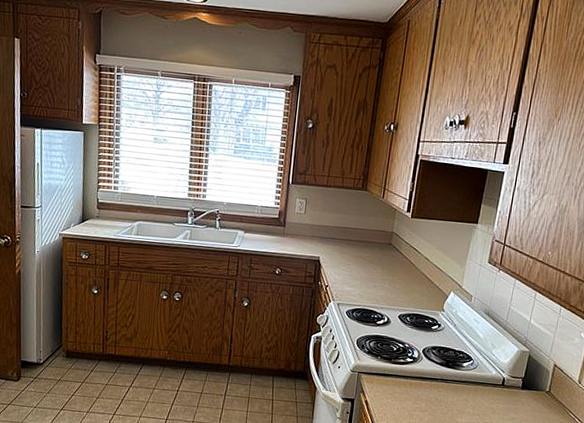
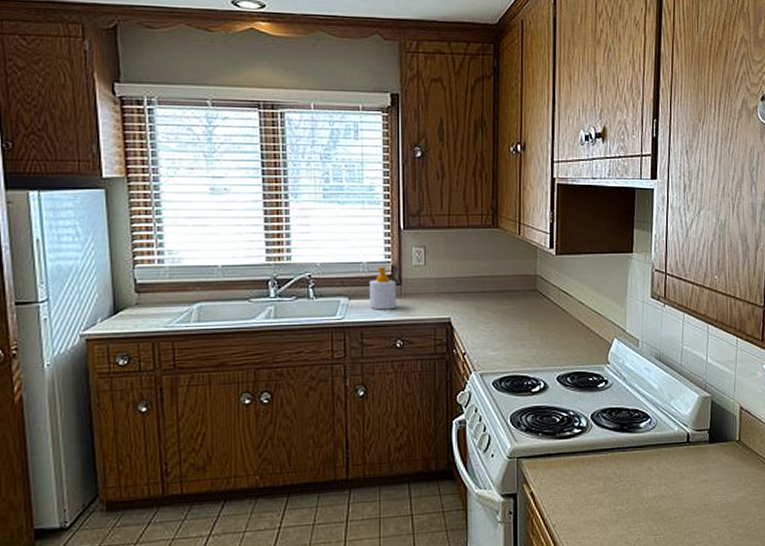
soap bottle: none [259,210,281,245] -> present [368,266,396,310]

